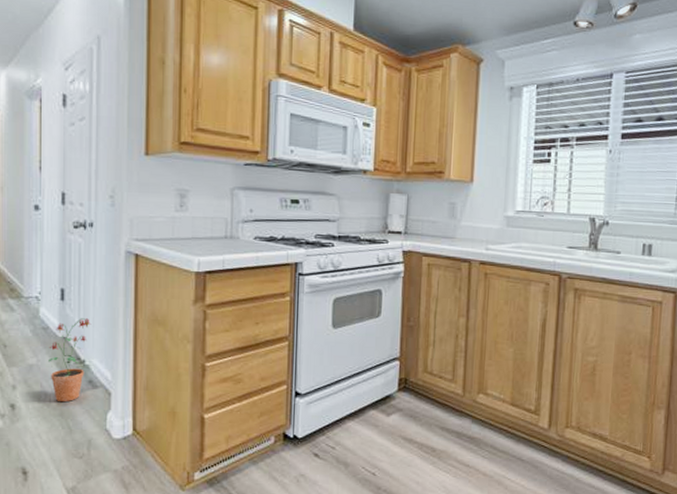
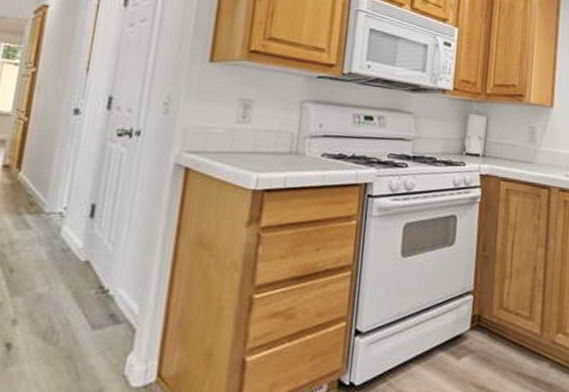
potted plant: present [48,318,92,401] -> none [63,239,123,340]

